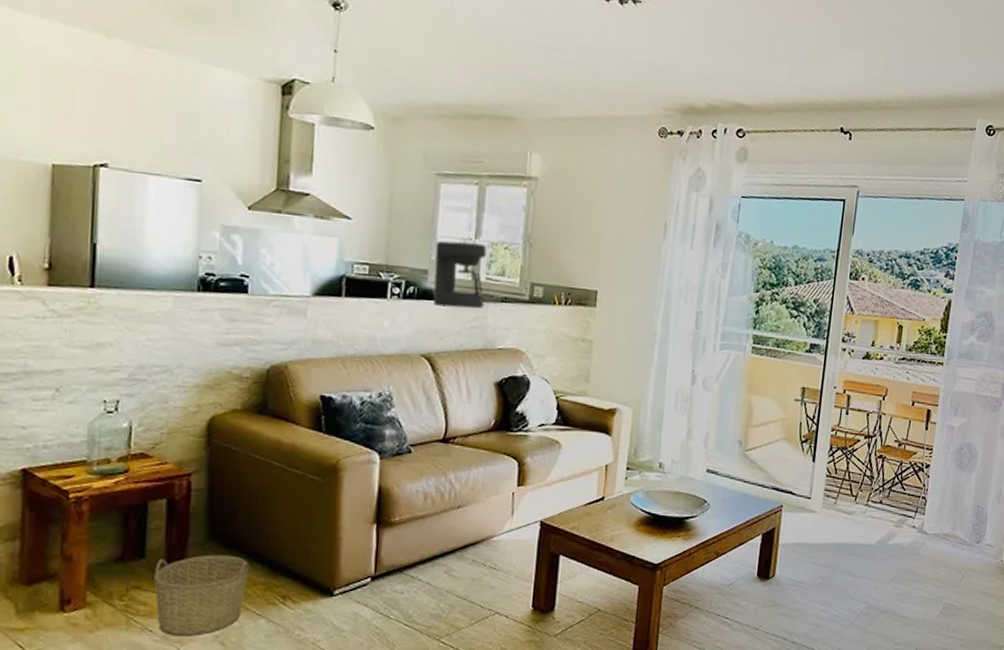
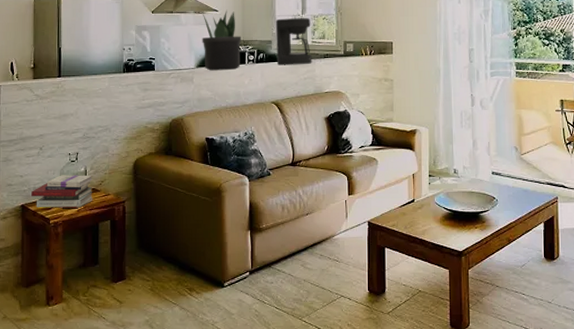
books: none [39,430,141,480] -> present [31,175,93,209]
basket: present [154,554,249,636] -> none [105,259,166,322]
planter: none [323,217,384,306] -> present [202,9,242,71]

